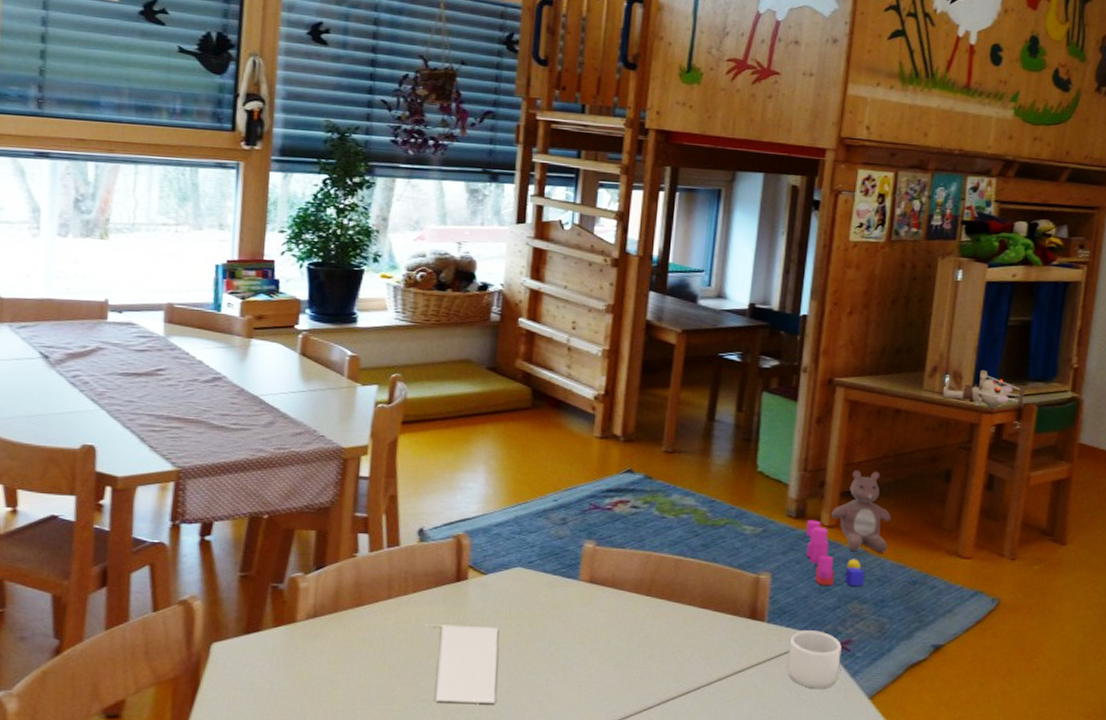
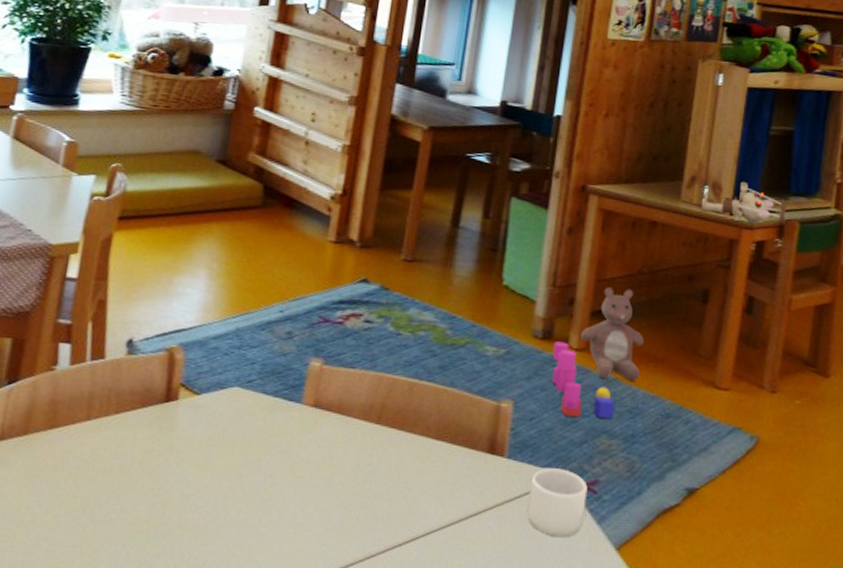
paper: present [377,622,499,703] -> none [64,448,209,547]

